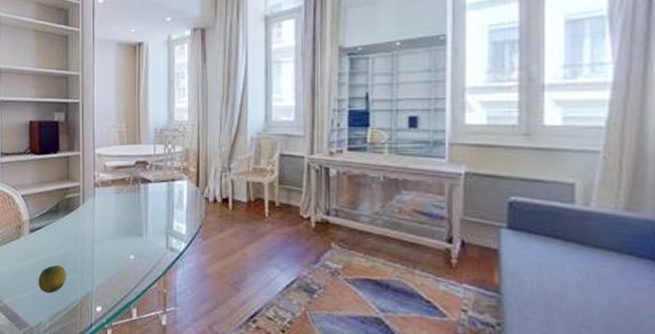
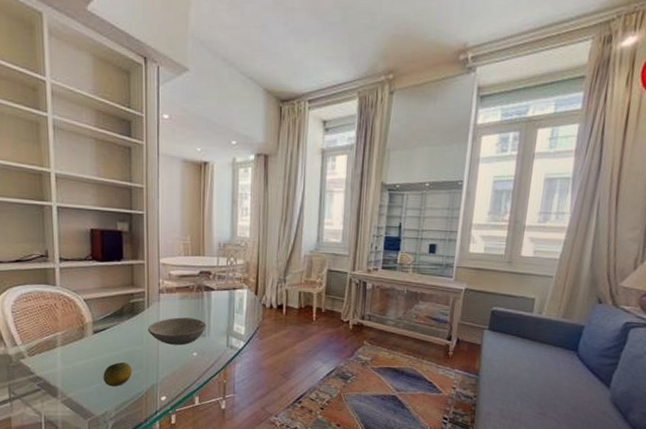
bowl: none [82,214,144,247] -> present [147,317,206,345]

